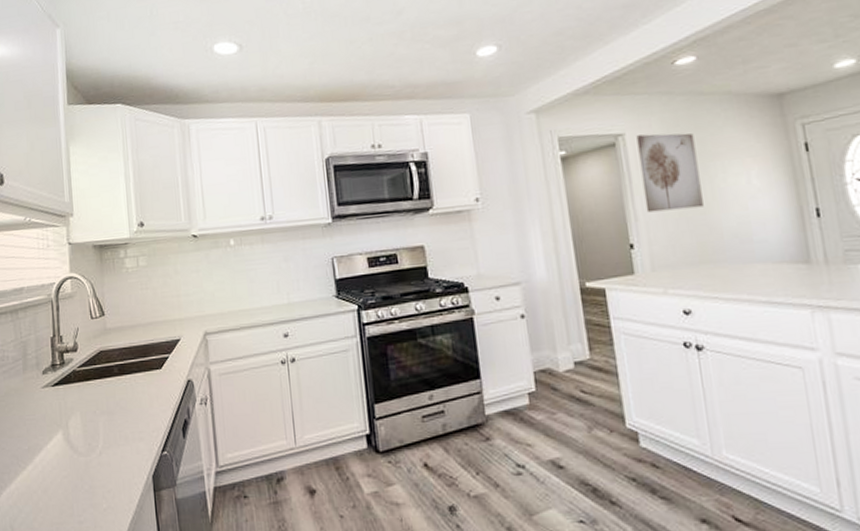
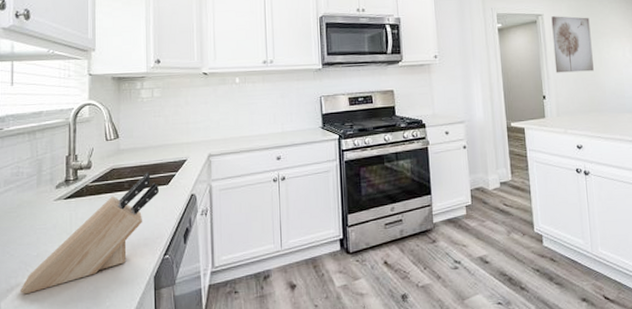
knife block: none [14,355,153,493] -> present [21,173,160,295]

